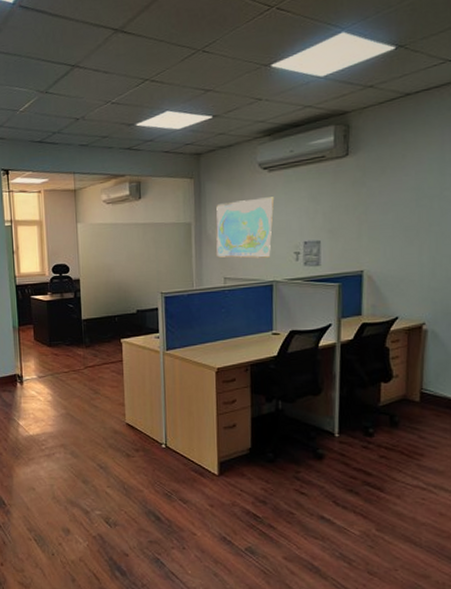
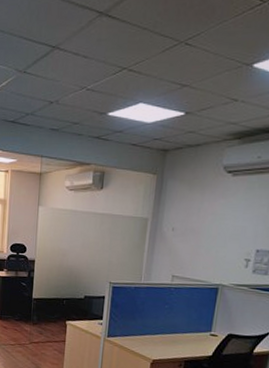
world map: present [216,197,275,259] -> none [167,201,234,263]

